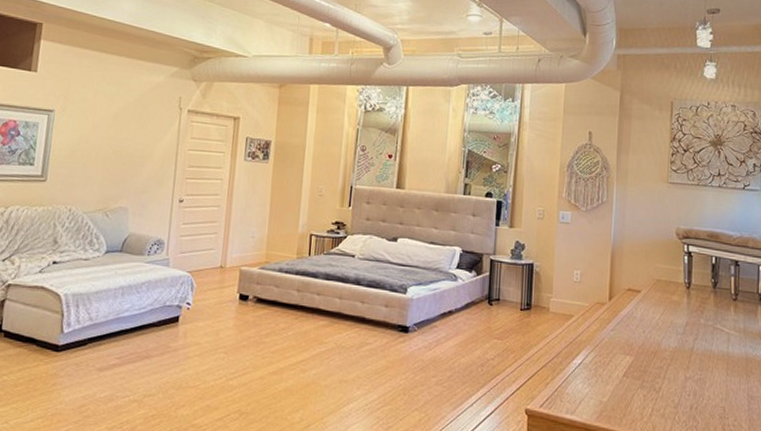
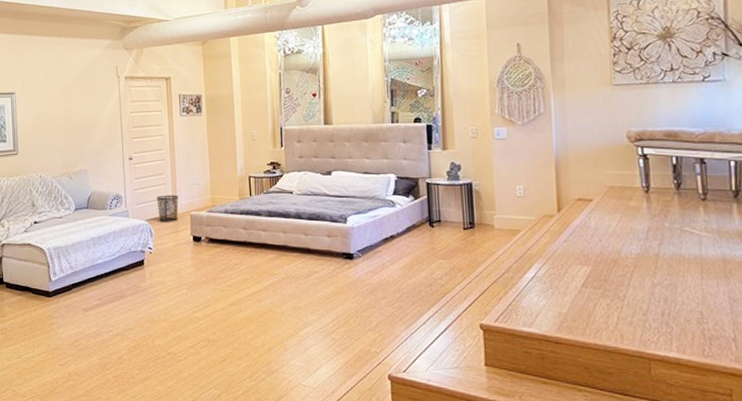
waste bin: none [203,245,229,276] -> present [156,194,178,222]

